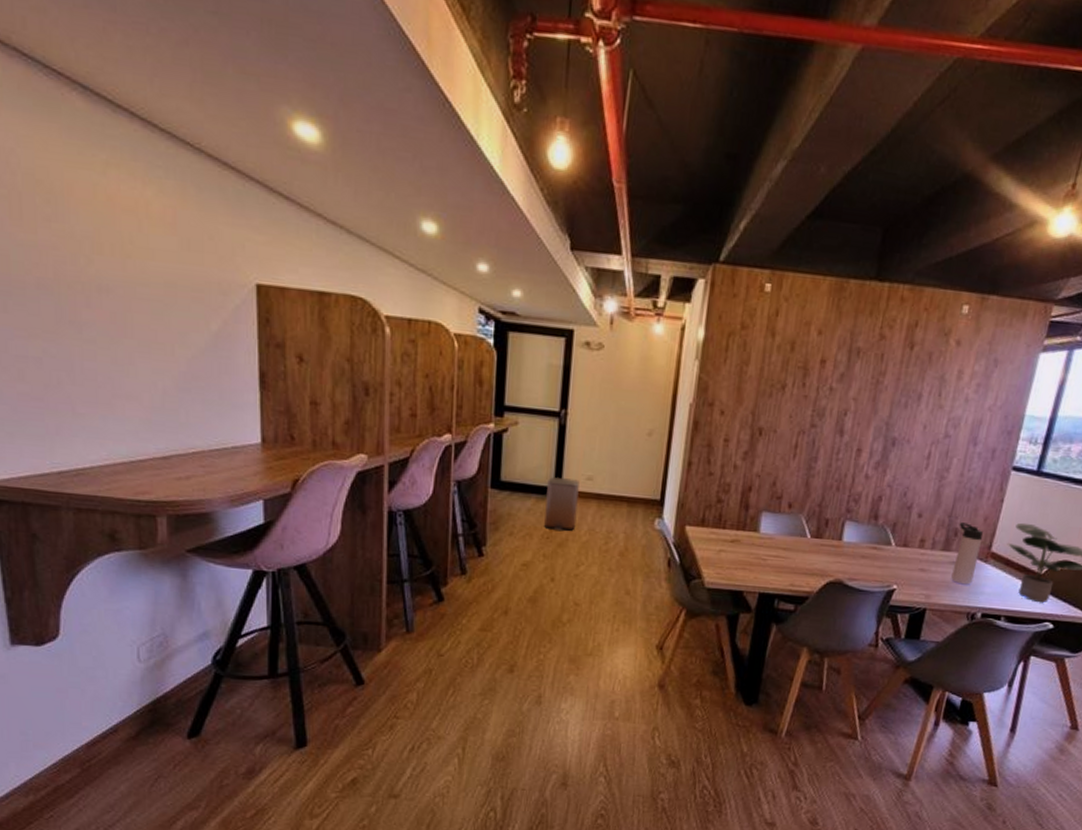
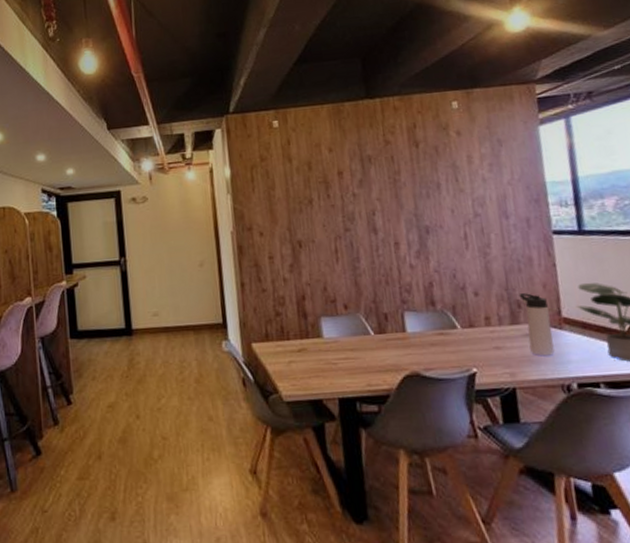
pedal bin: present [544,477,579,531] -> none [119,317,151,368]

